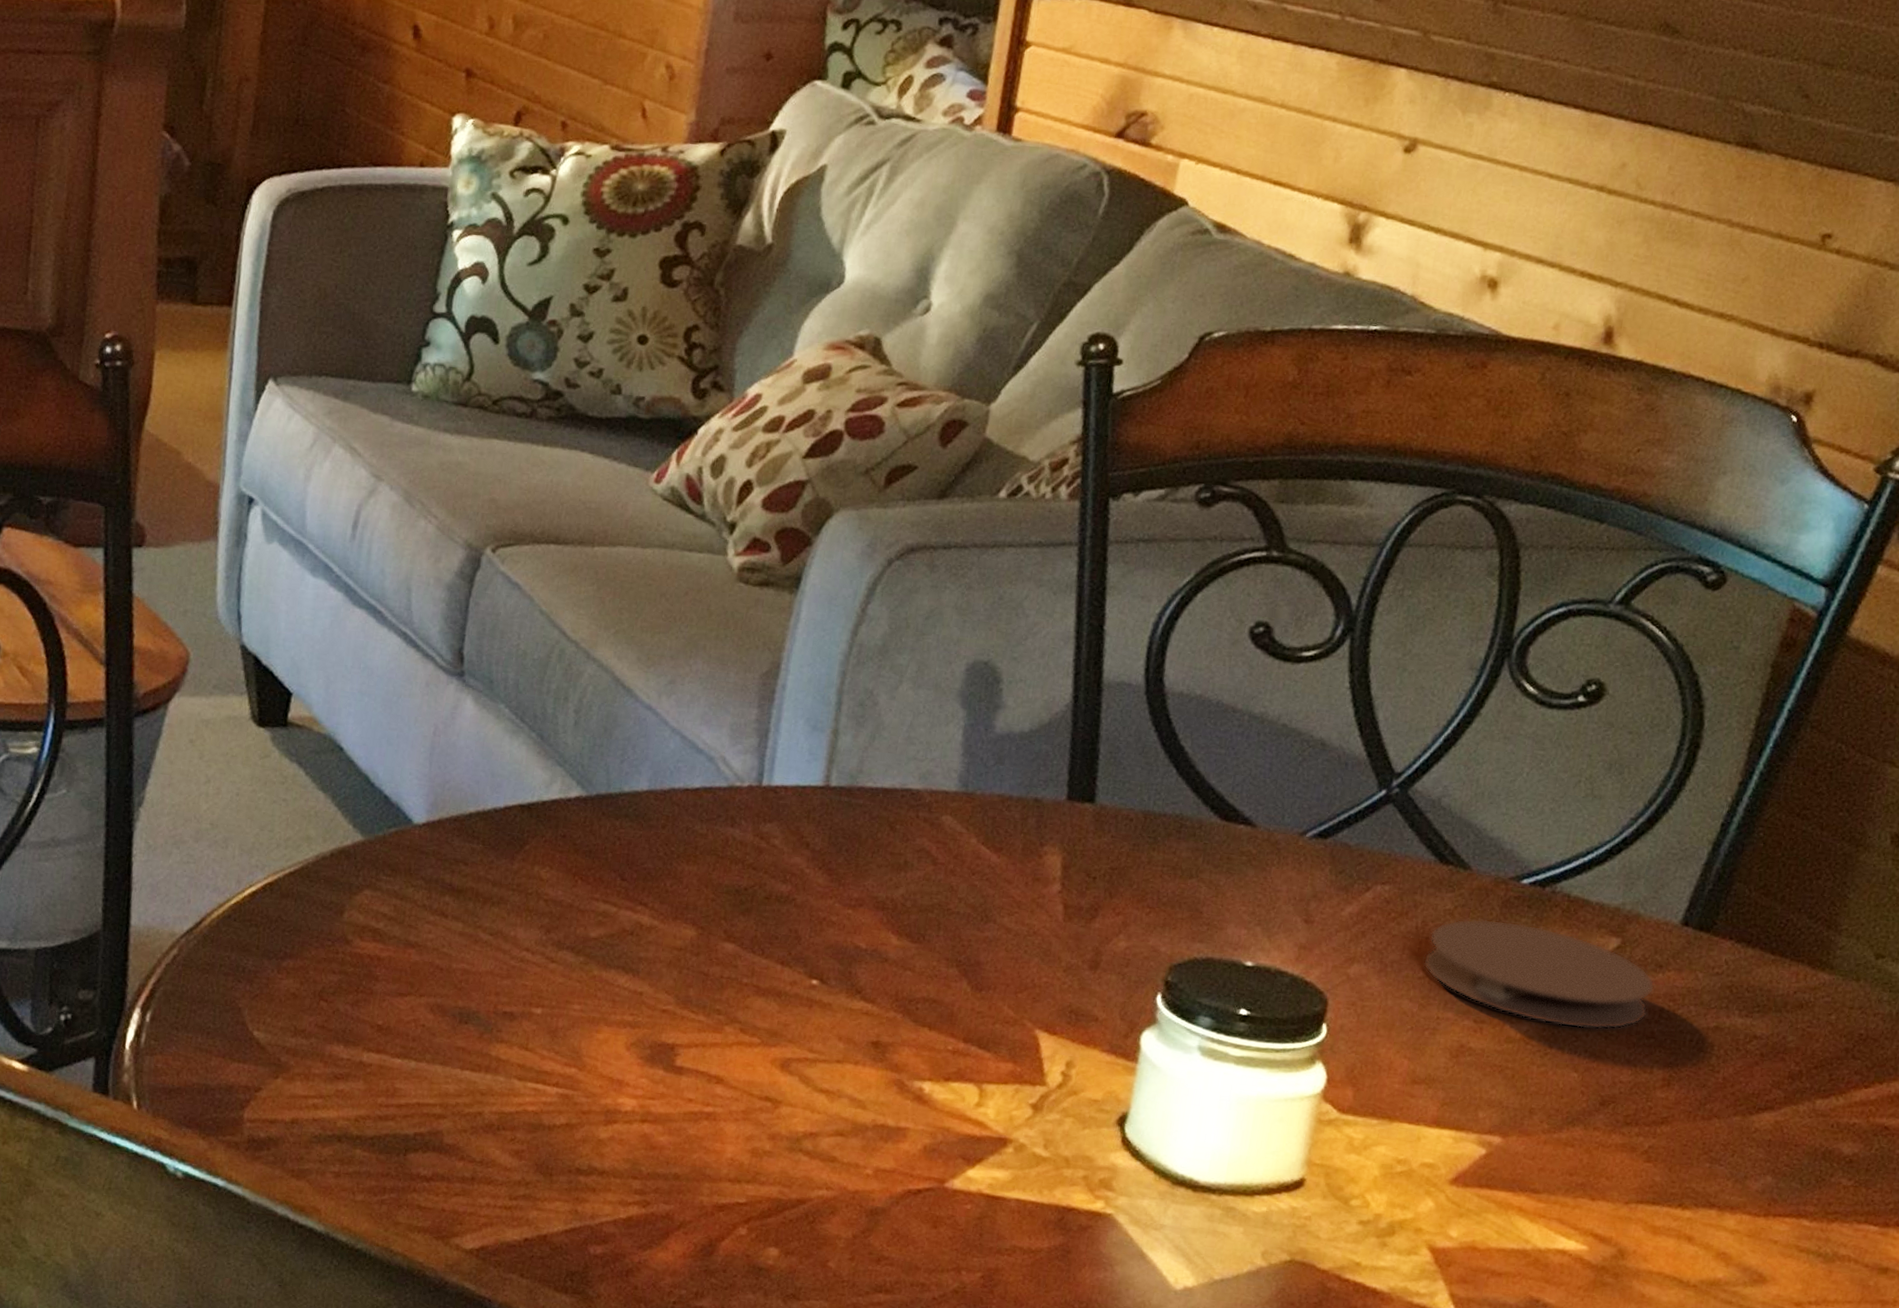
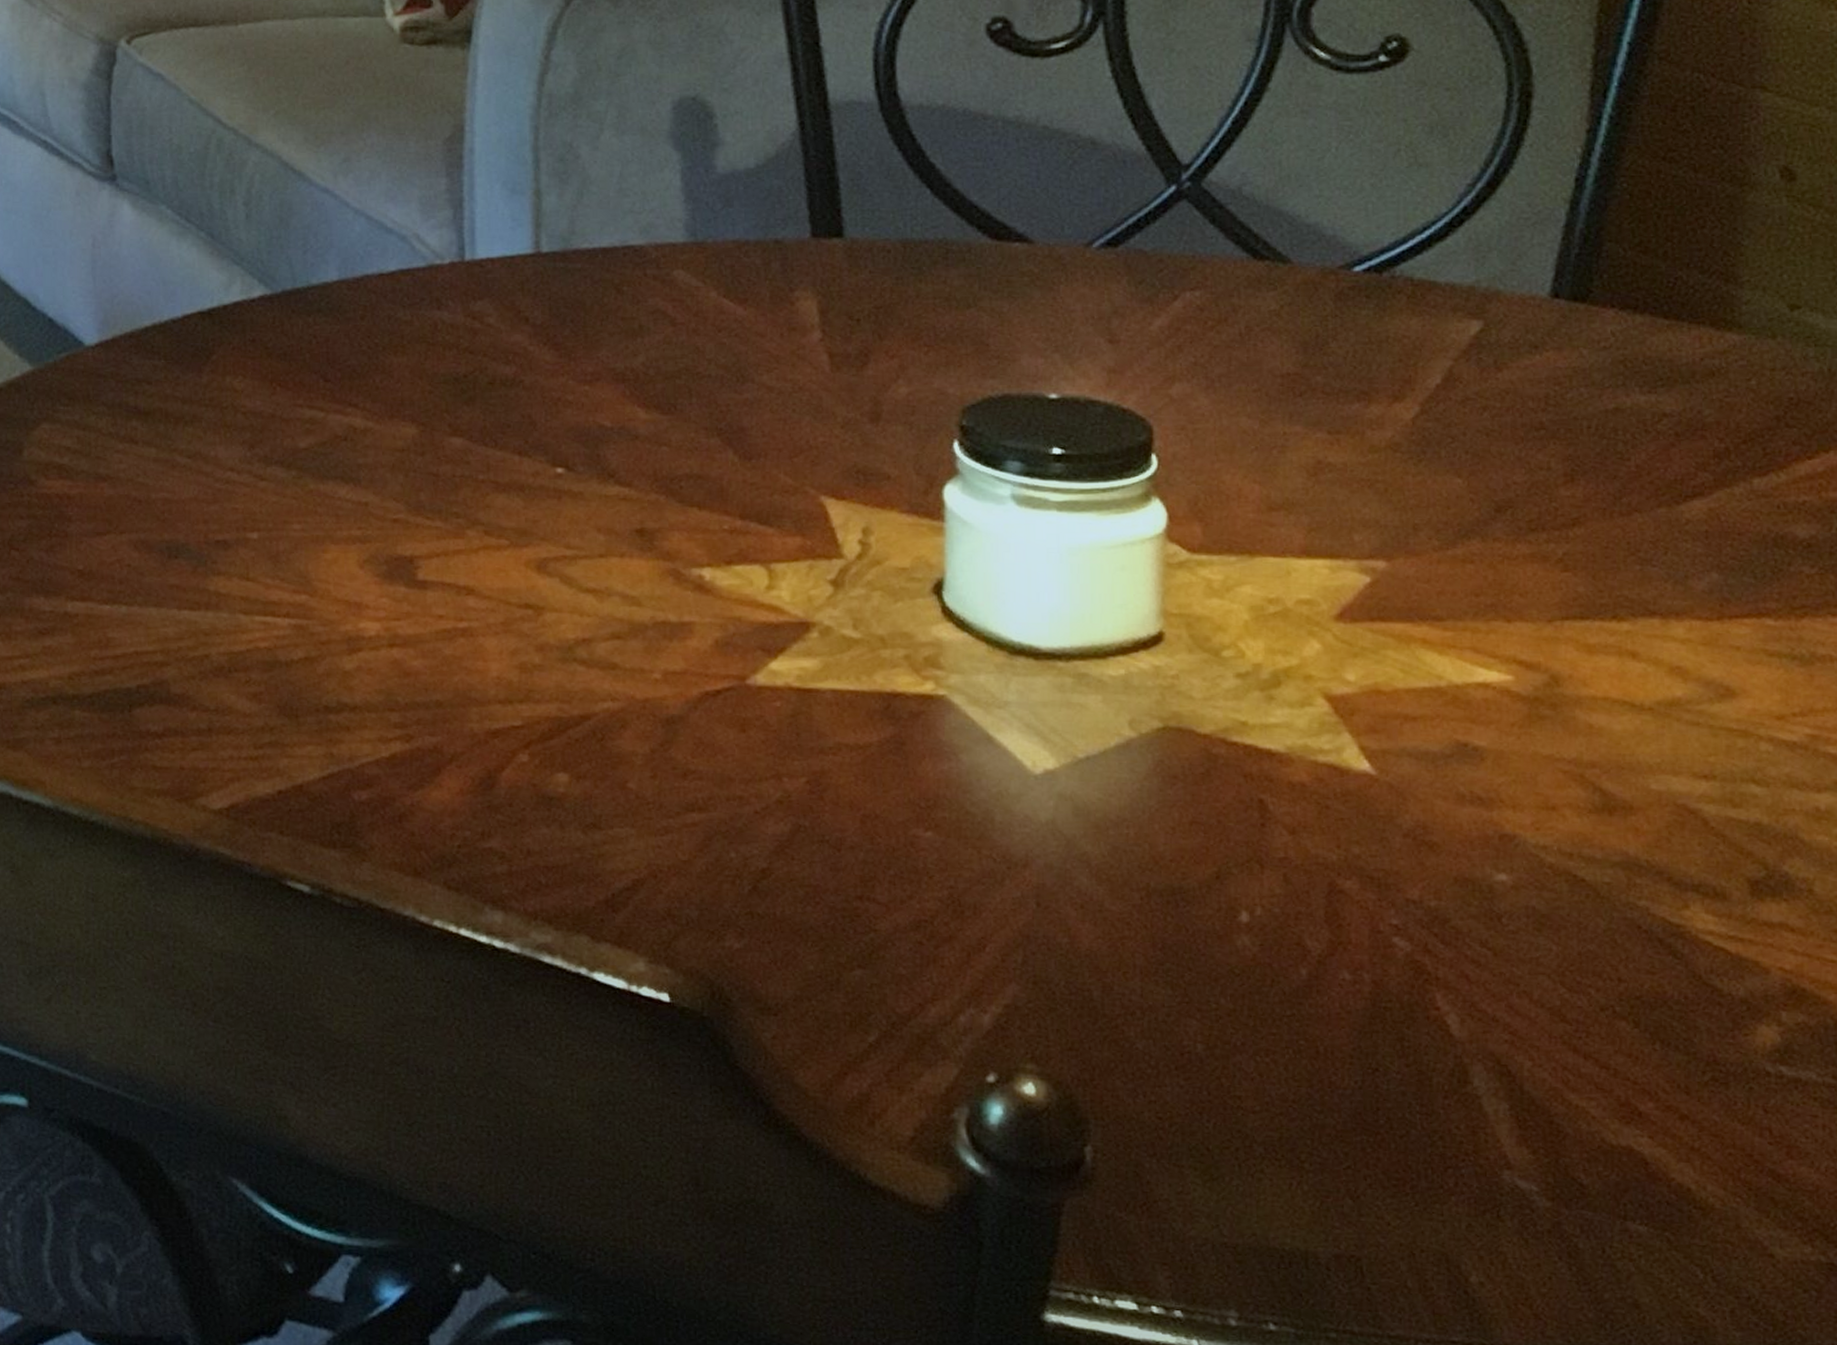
coaster: present [1423,918,1655,1030] -> none [1255,315,1534,428]

